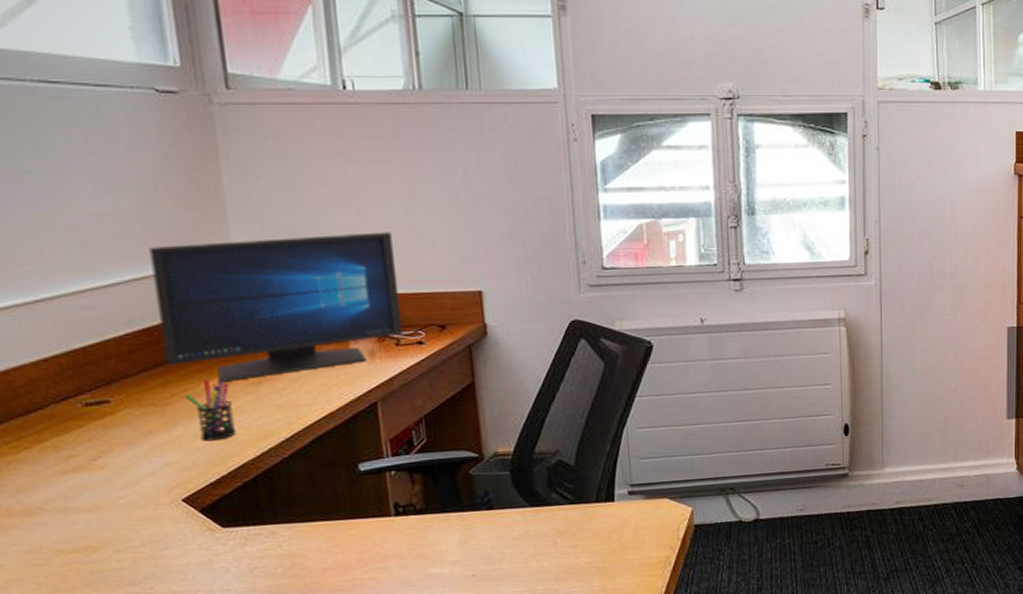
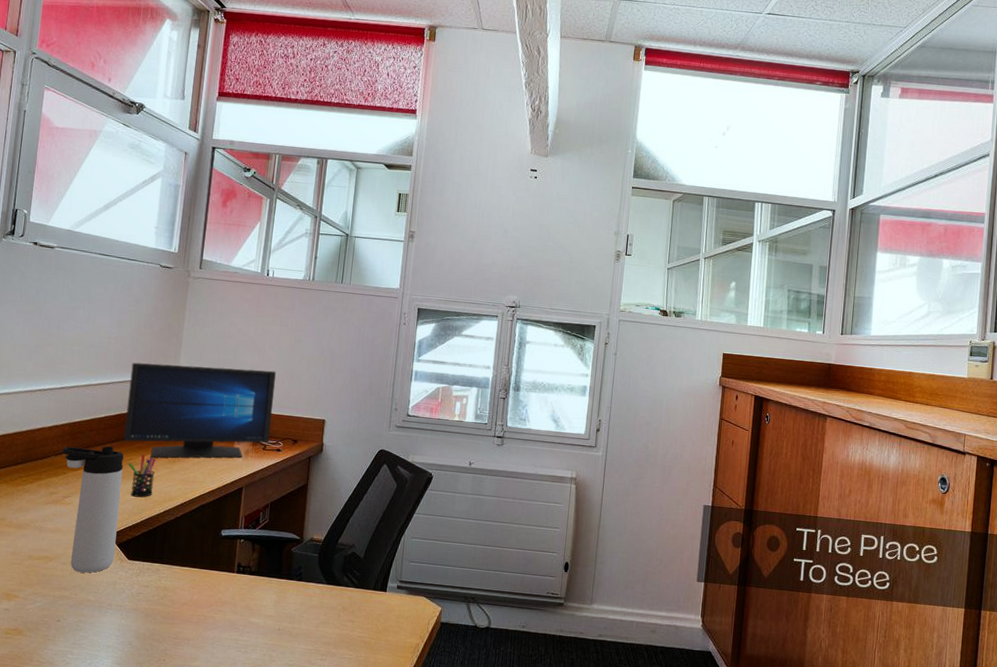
thermos bottle: none [67,376,200,559] -> present [62,446,124,573]

